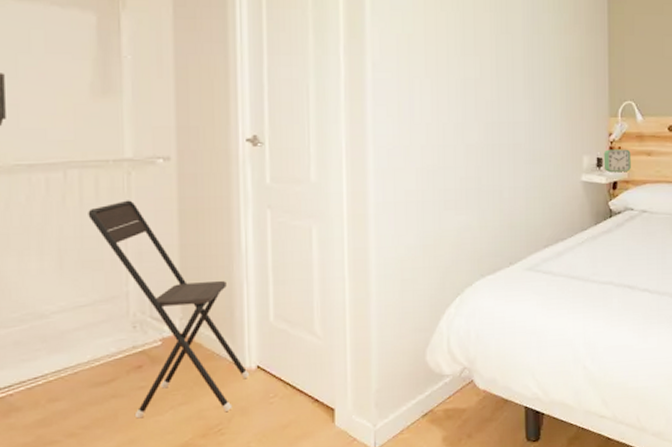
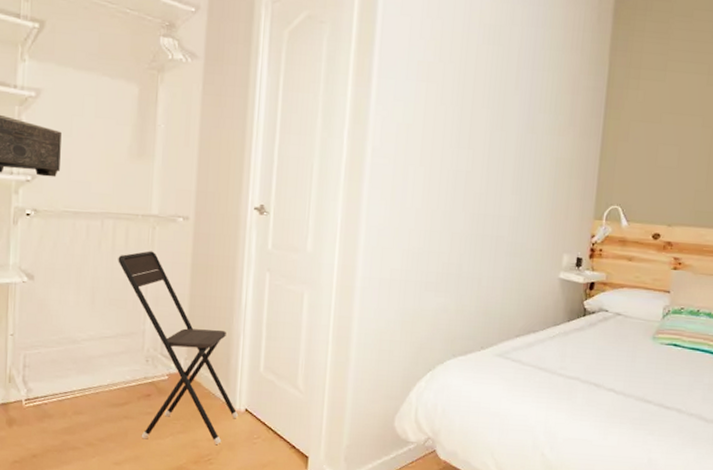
alarm clock: present [603,149,631,173] -> none [582,250,612,275]

